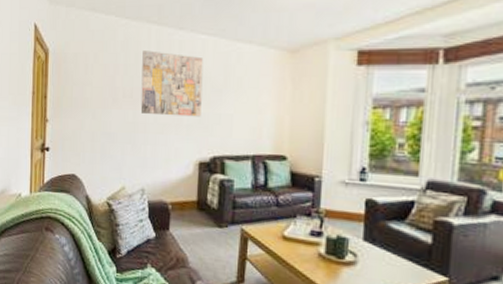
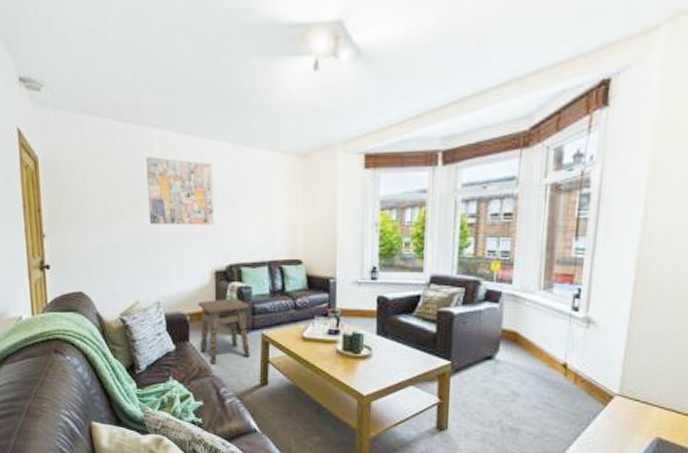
side table: none [178,190,231,256] -> present [198,298,250,364]

